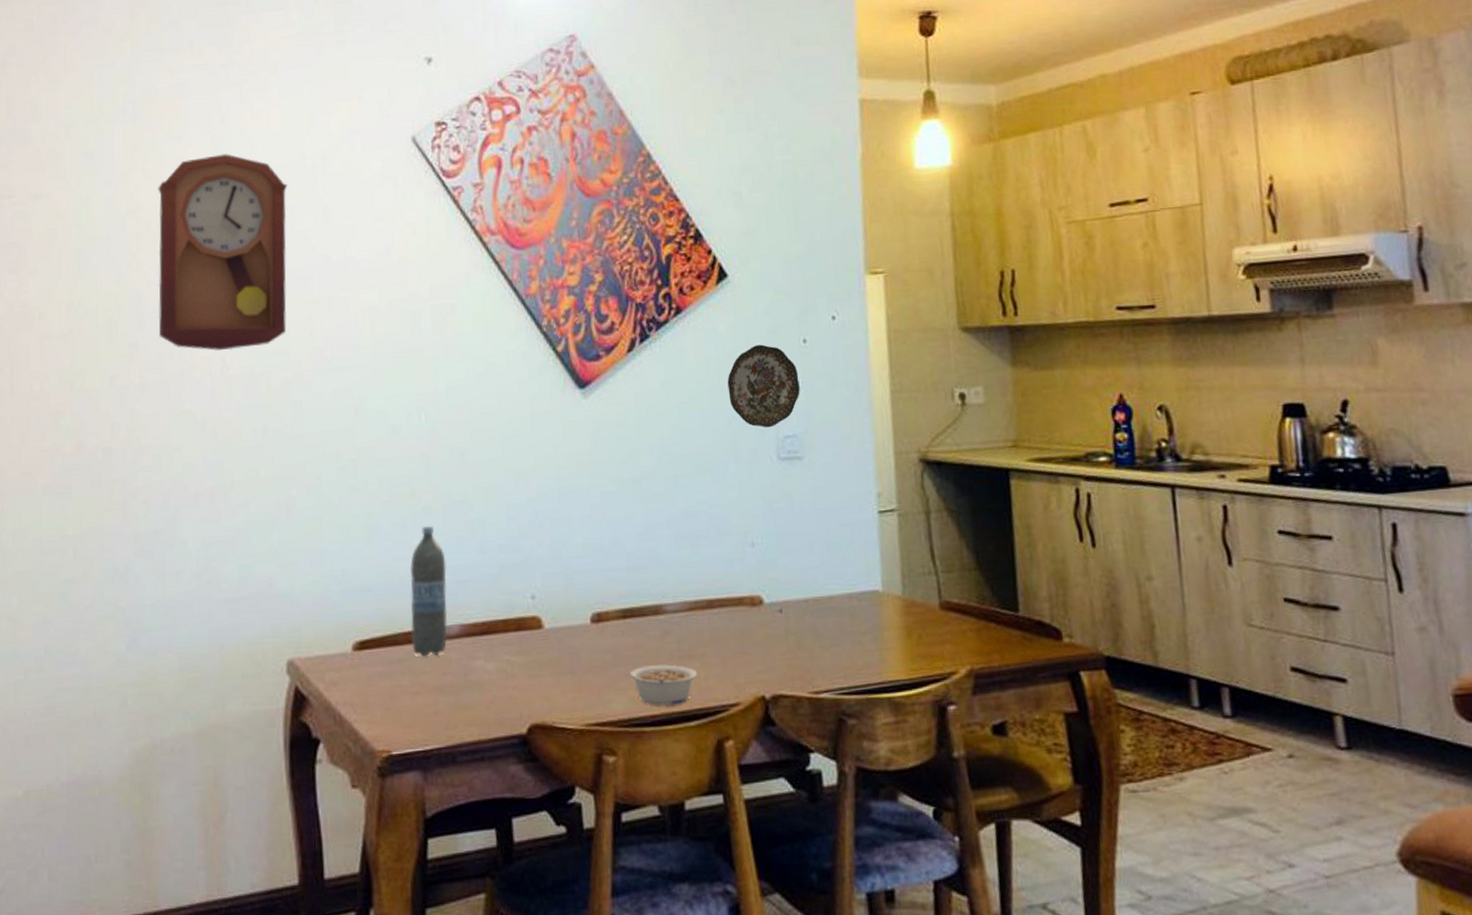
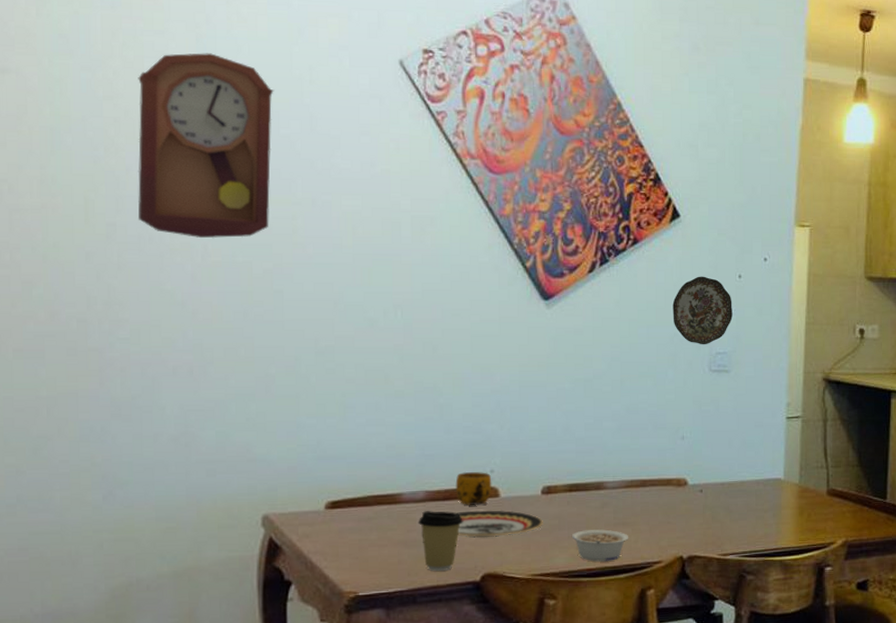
water bottle: present [409,525,448,657] -> none [379,407,415,517]
coffee cup: none [453,648,504,723] -> present [418,511,463,571]
mug: none [493,598,534,641] -> present [455,472,492,506]
plate: none [495,644,597,680] -> present [456,510,544,538]

